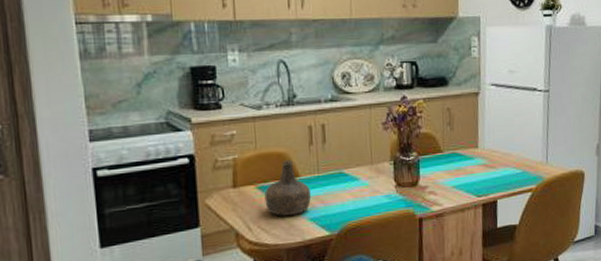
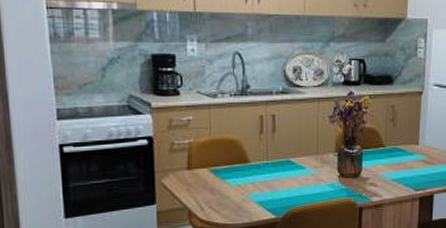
bottle: present [264,159,311,216] -> none [216,146,259,198]

